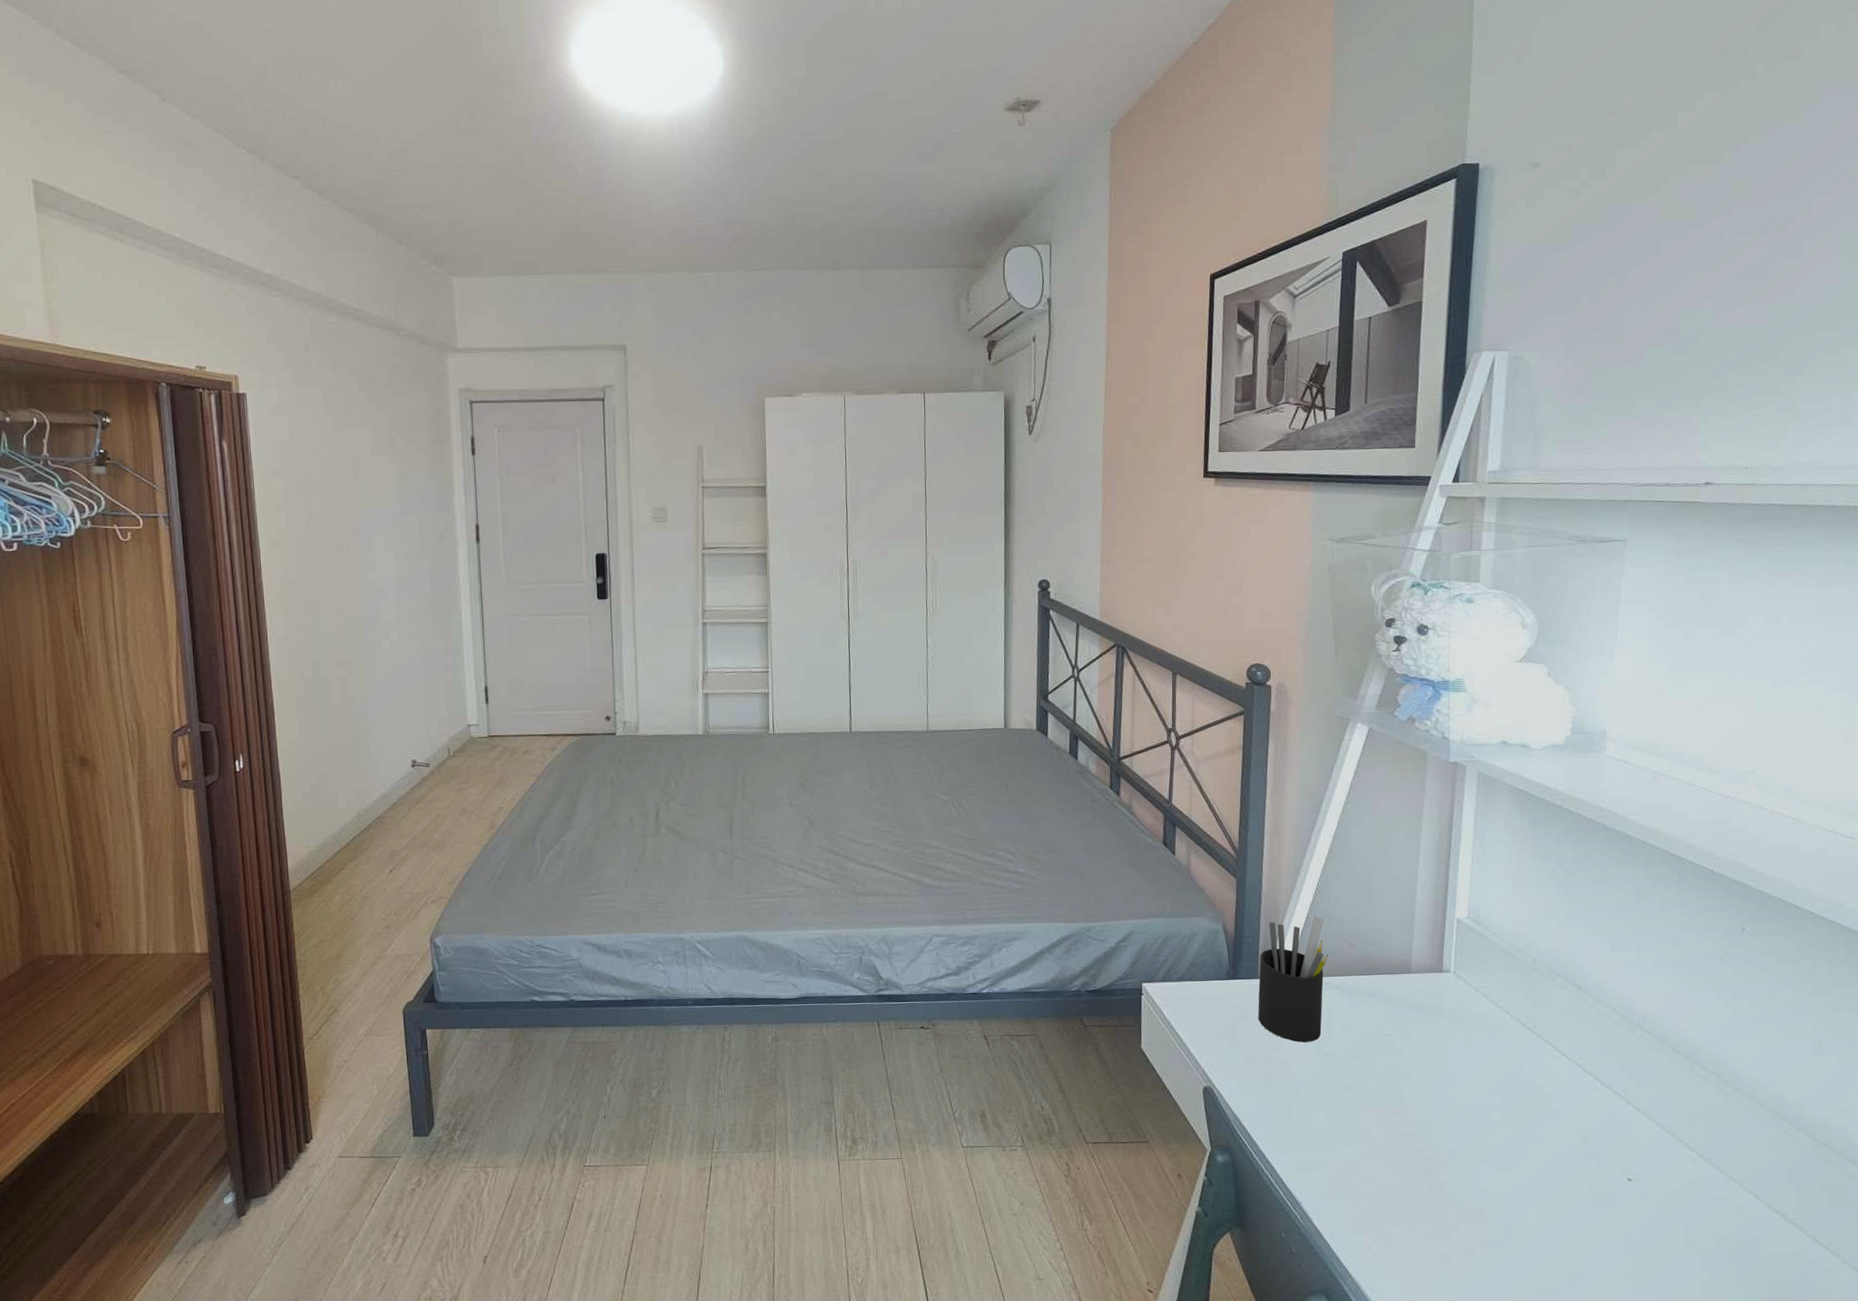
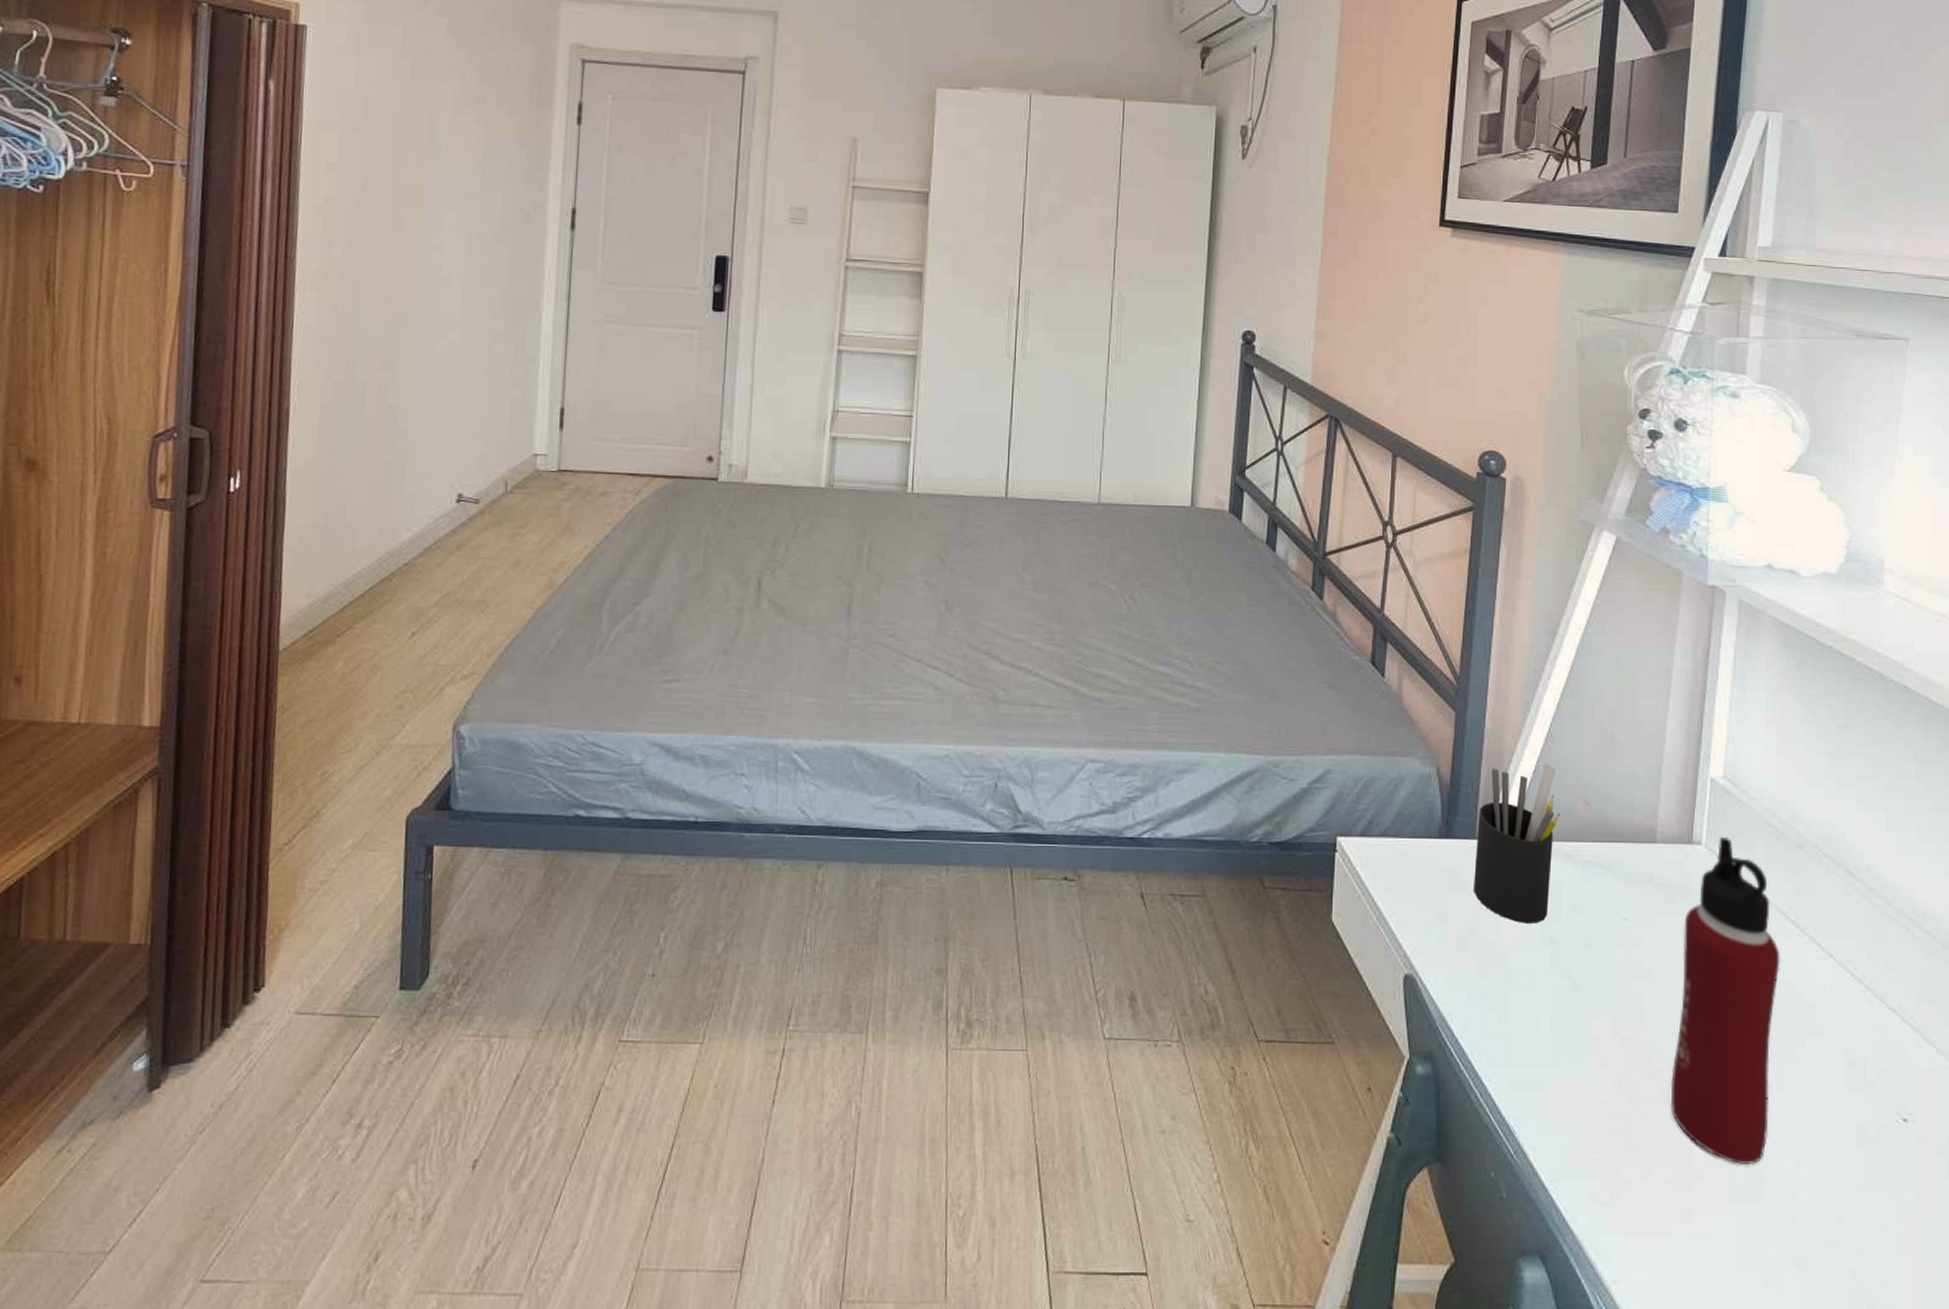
water bottle: none [1429,965,1520,1219] -> present [1670,836,1780,1164]

